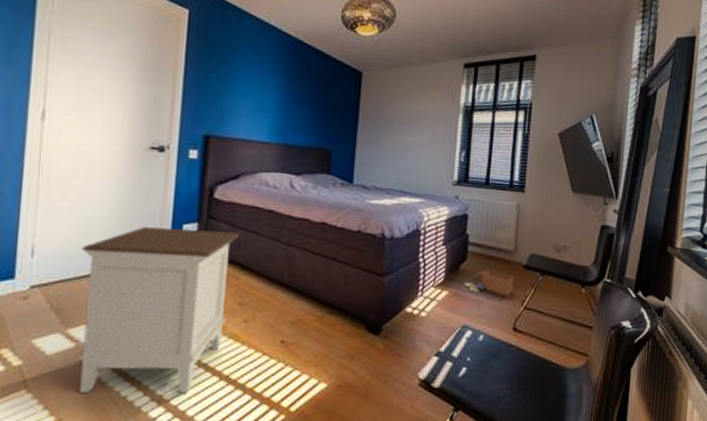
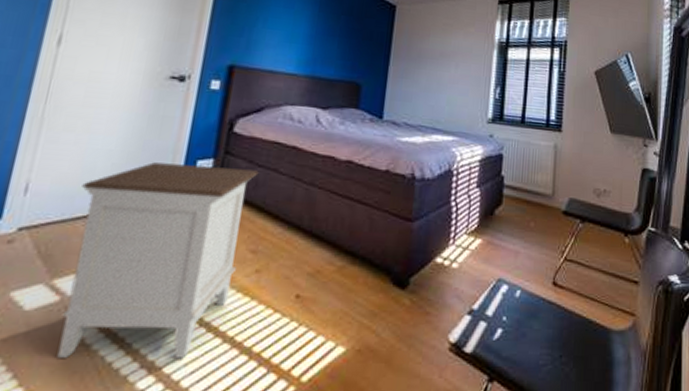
cardboard box: present [464,269,514,297] -> none [500,215,553,246]

